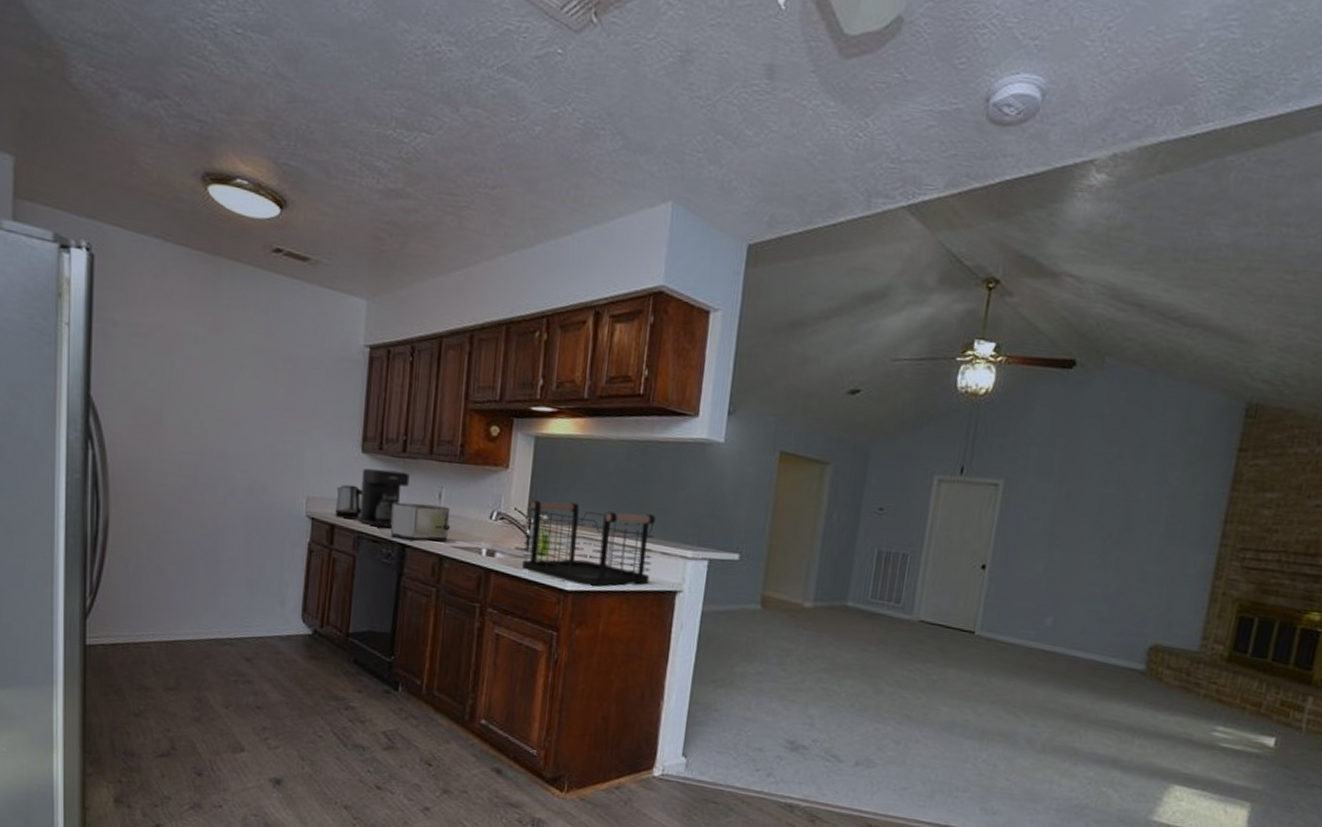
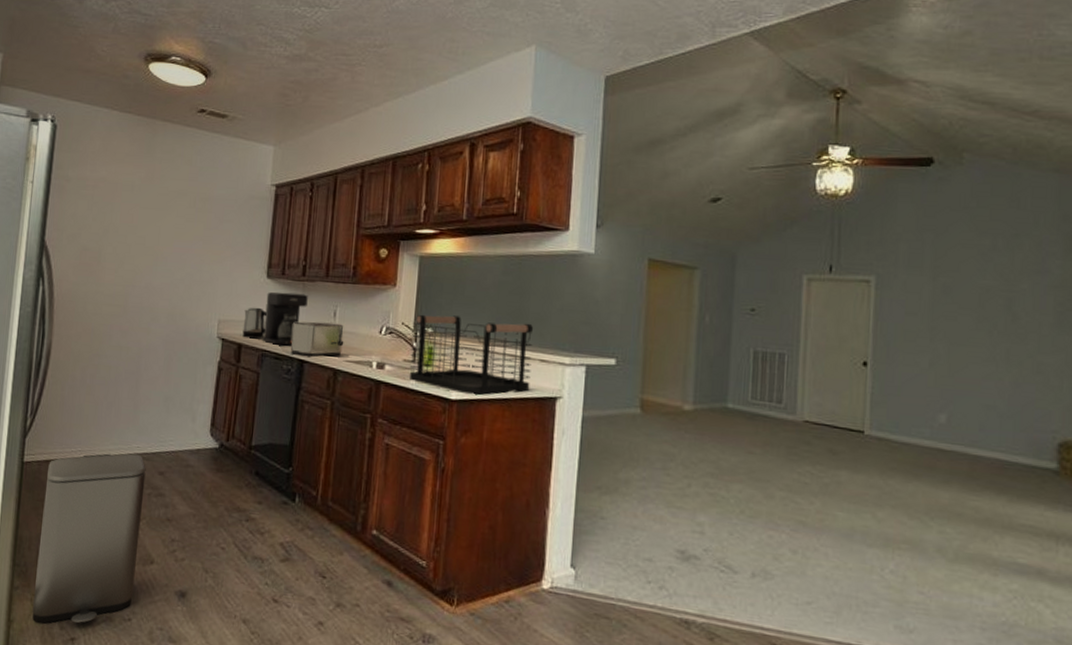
pedal bin: none [109,637,230,811] -> present [32,453,146,624]

